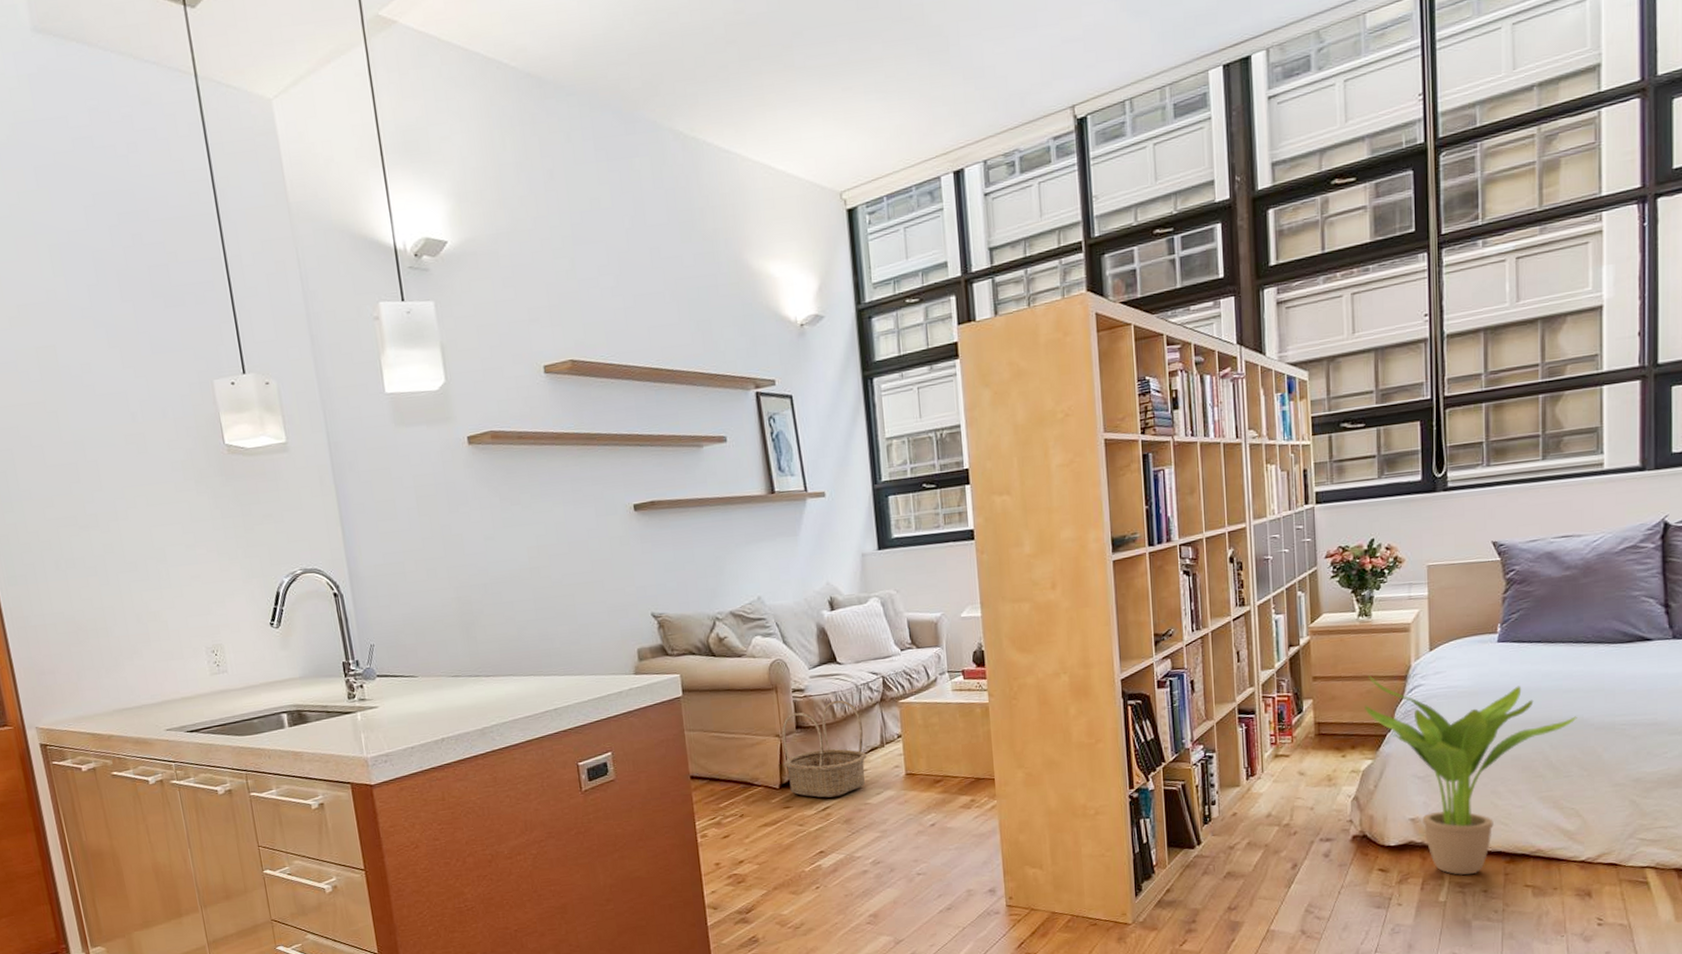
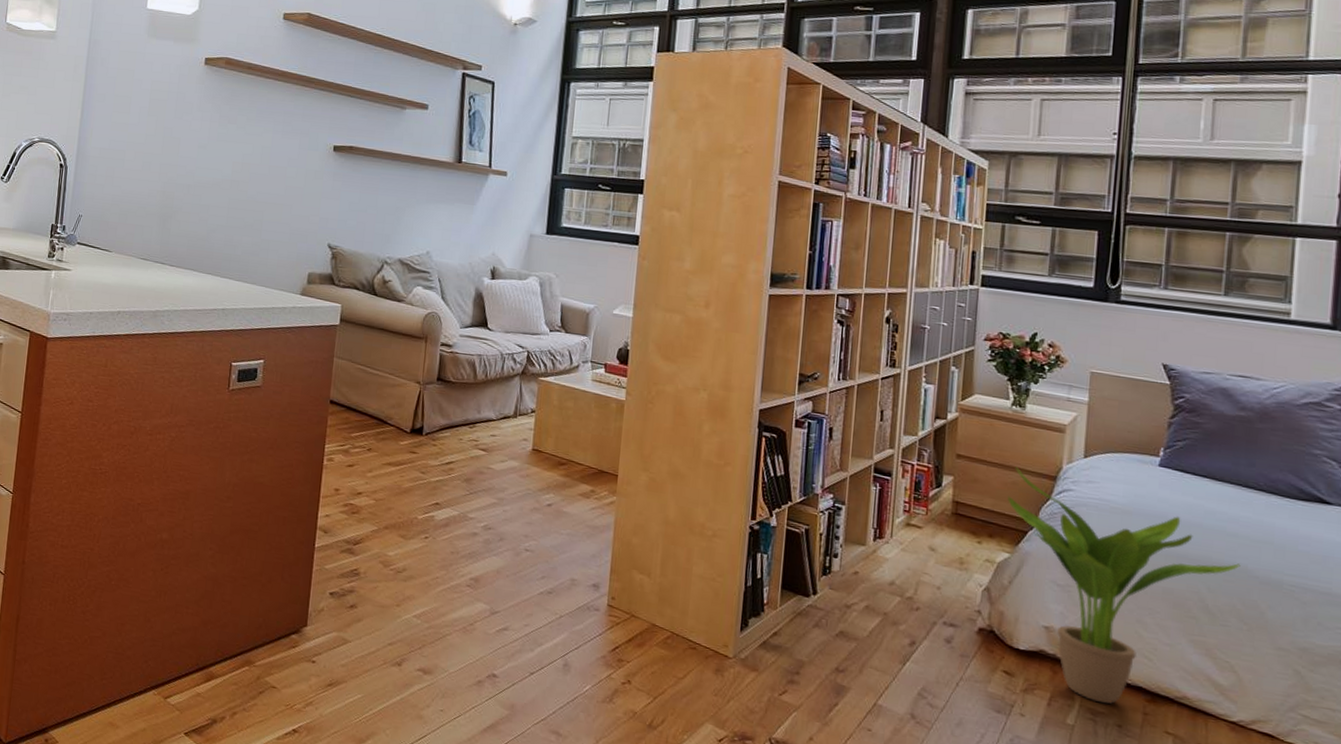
basket: present [782,700,867,798] -> none [419,362,500,455]

